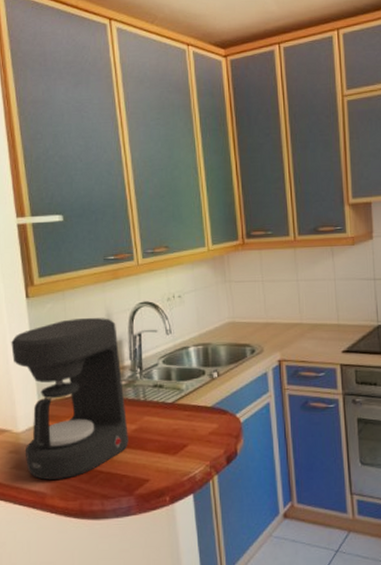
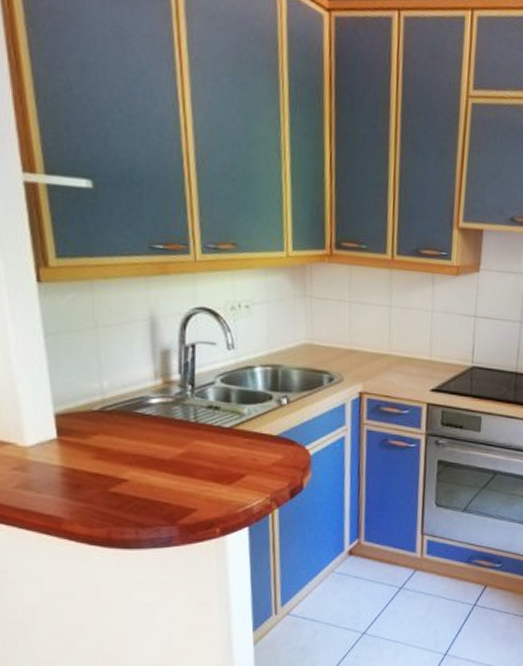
coffee maker: present [11,317,129,481] -> none [15,316,173,505]

